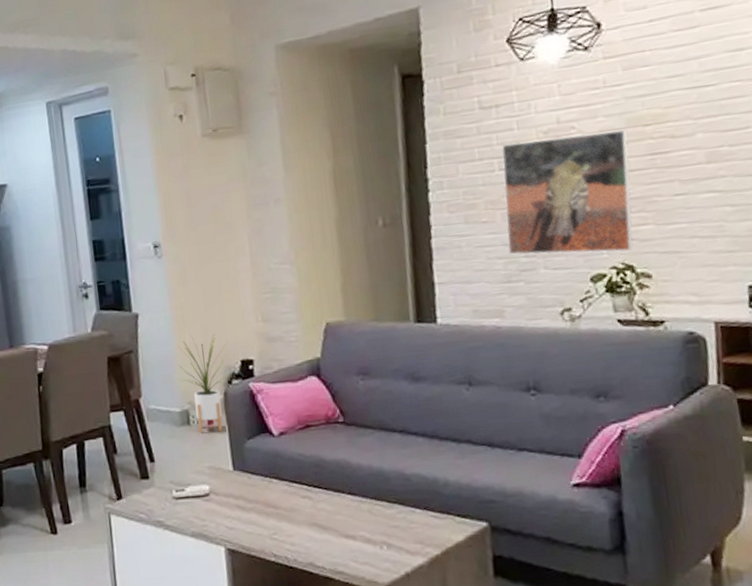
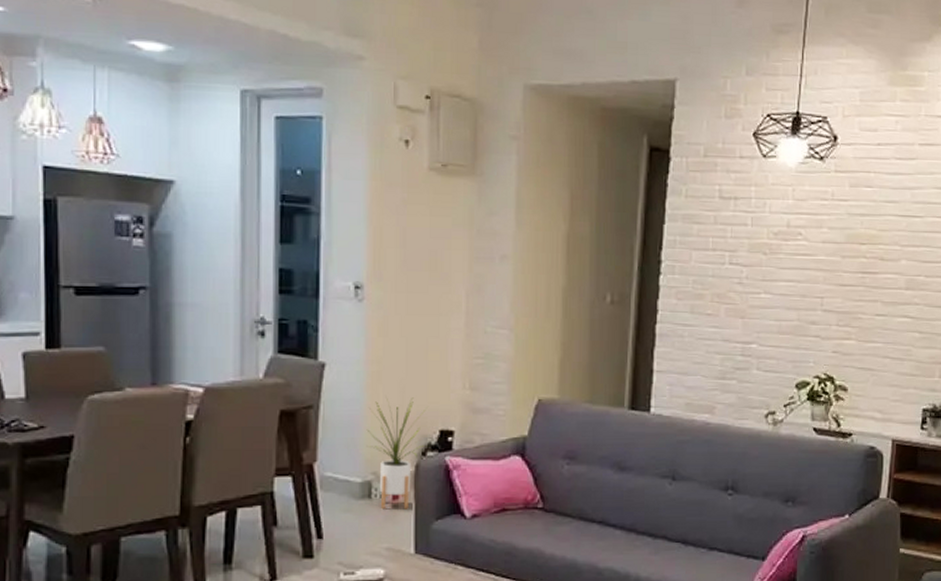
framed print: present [501,130,633,255] -> none [726,238,846,363]

